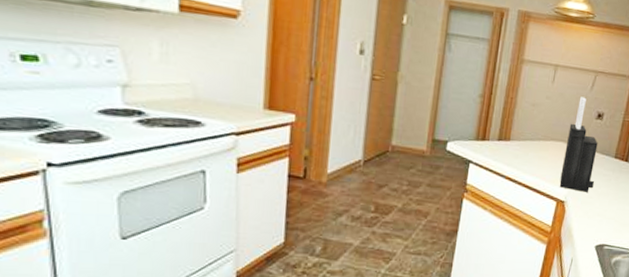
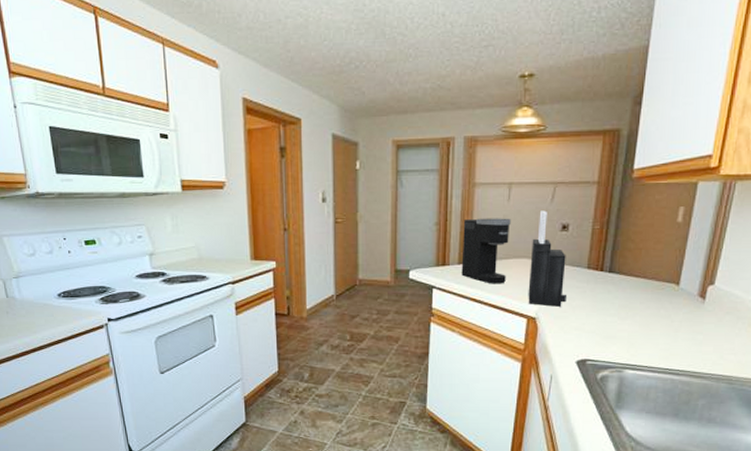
coffee maker: none [500,95,553,165] -> present [461,218,511,284]

